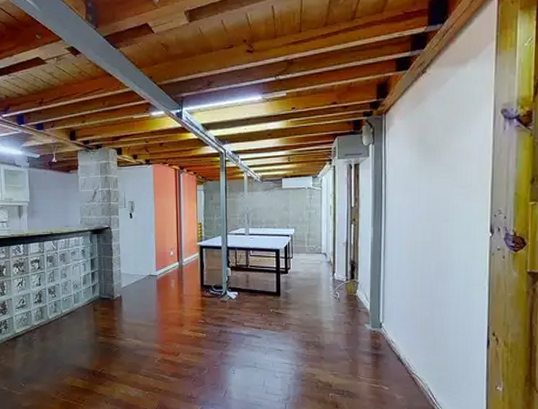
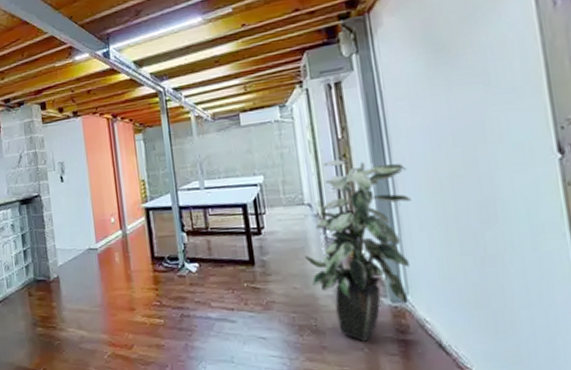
indoor plant: none [317,222,395,354] -> present [304,159,411,342]

